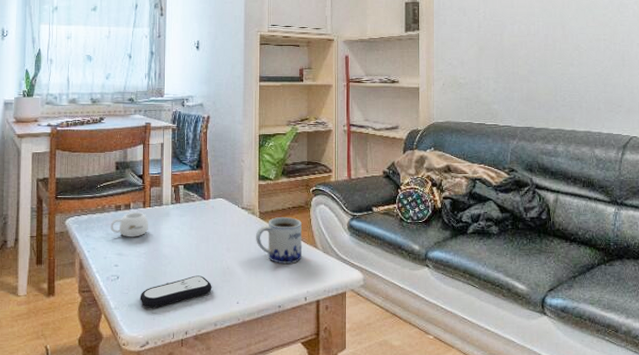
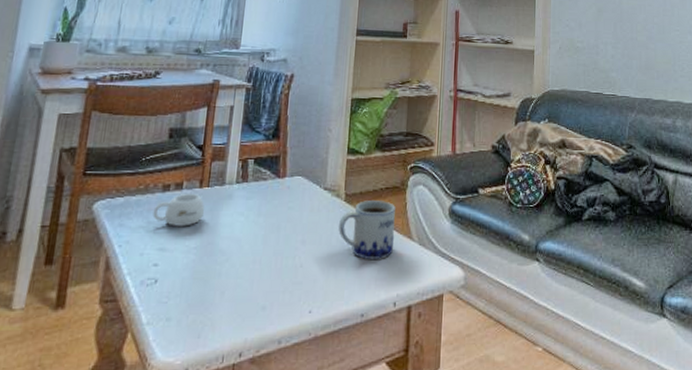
remote control: present [140,275,212,307] -> none [182,276,279,321]

